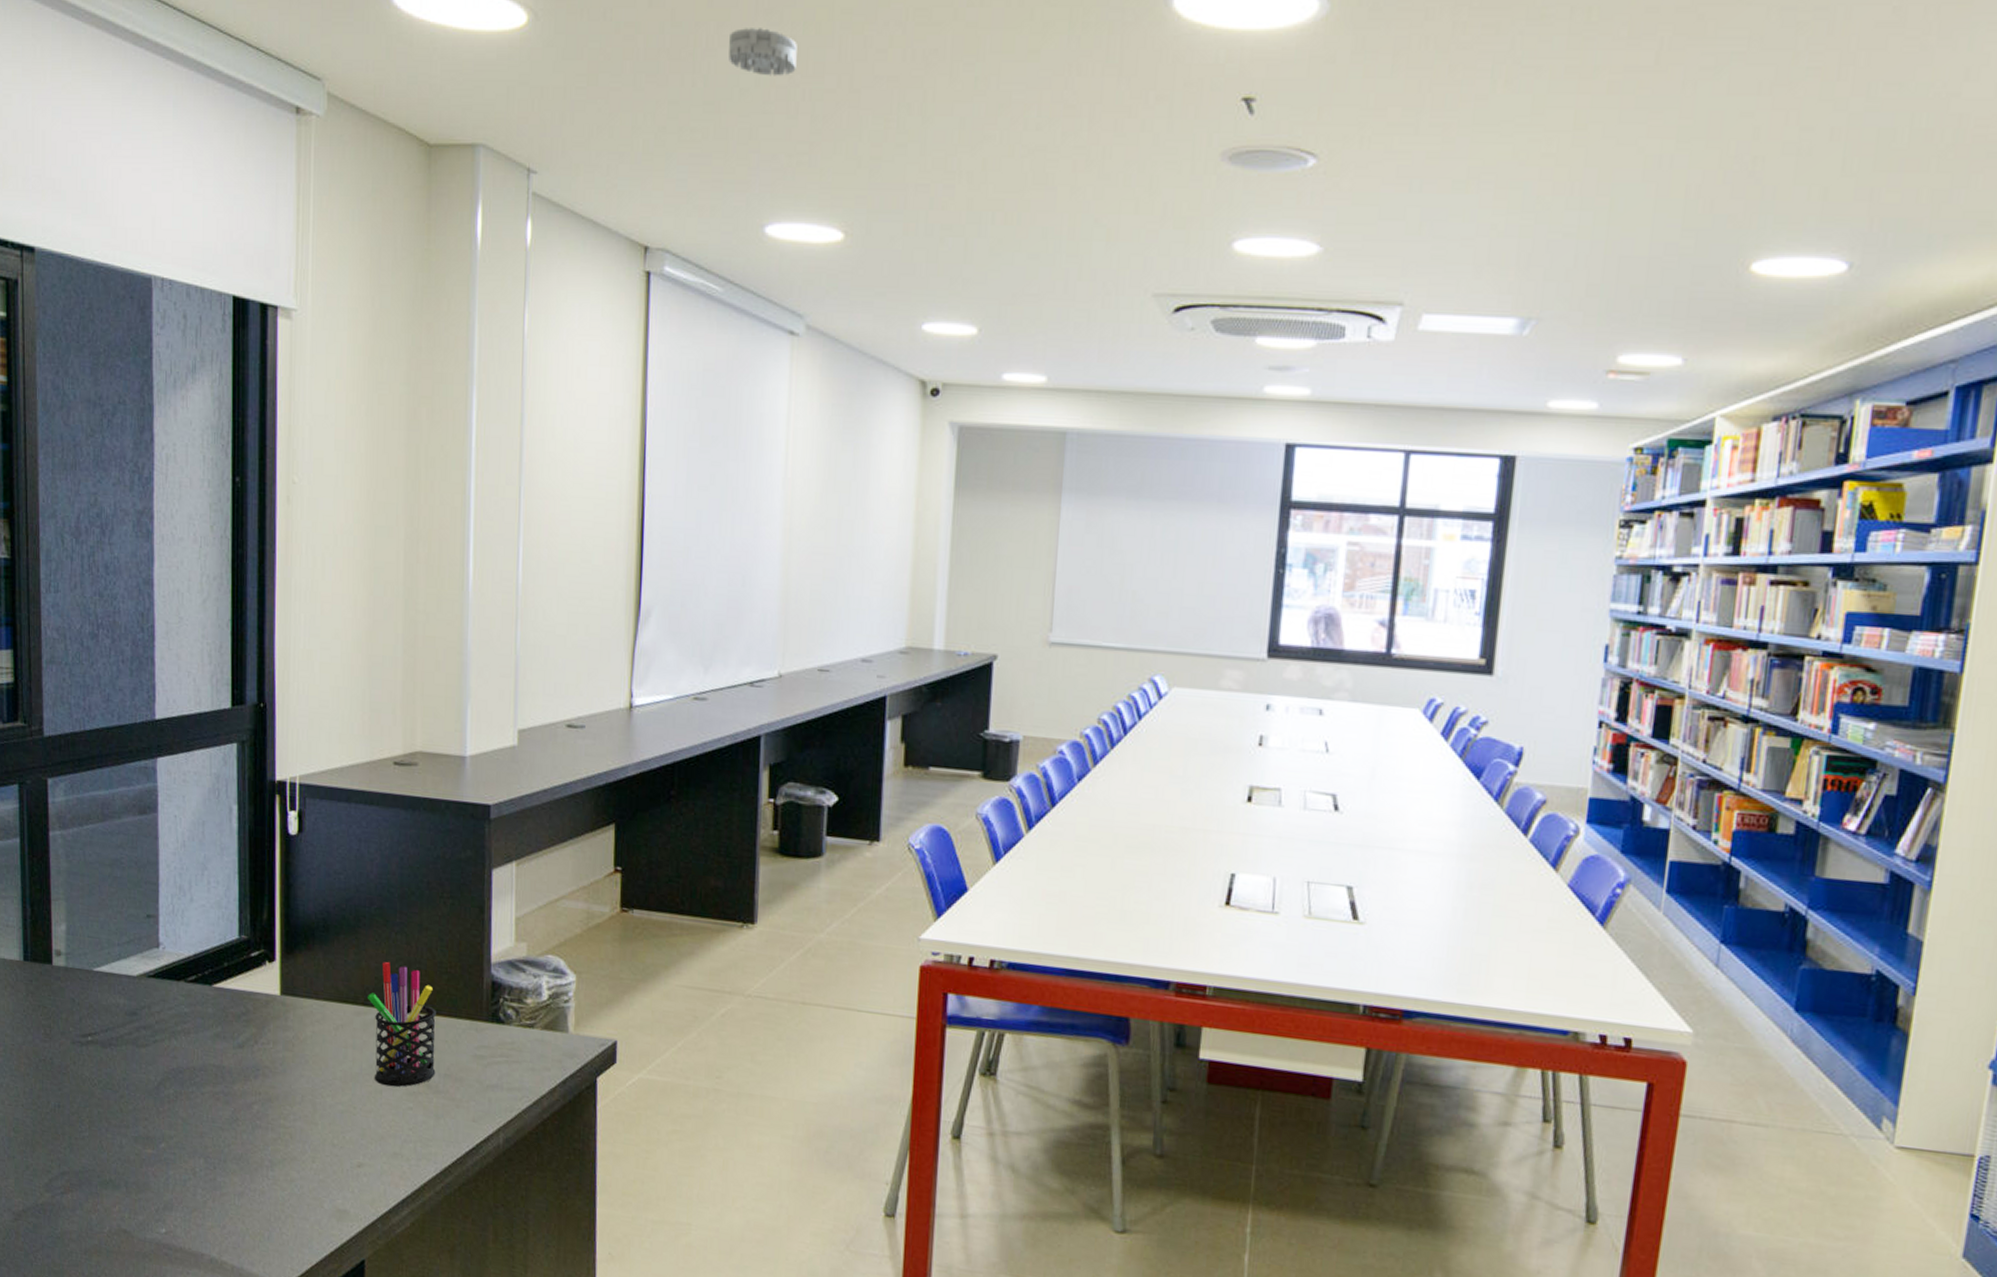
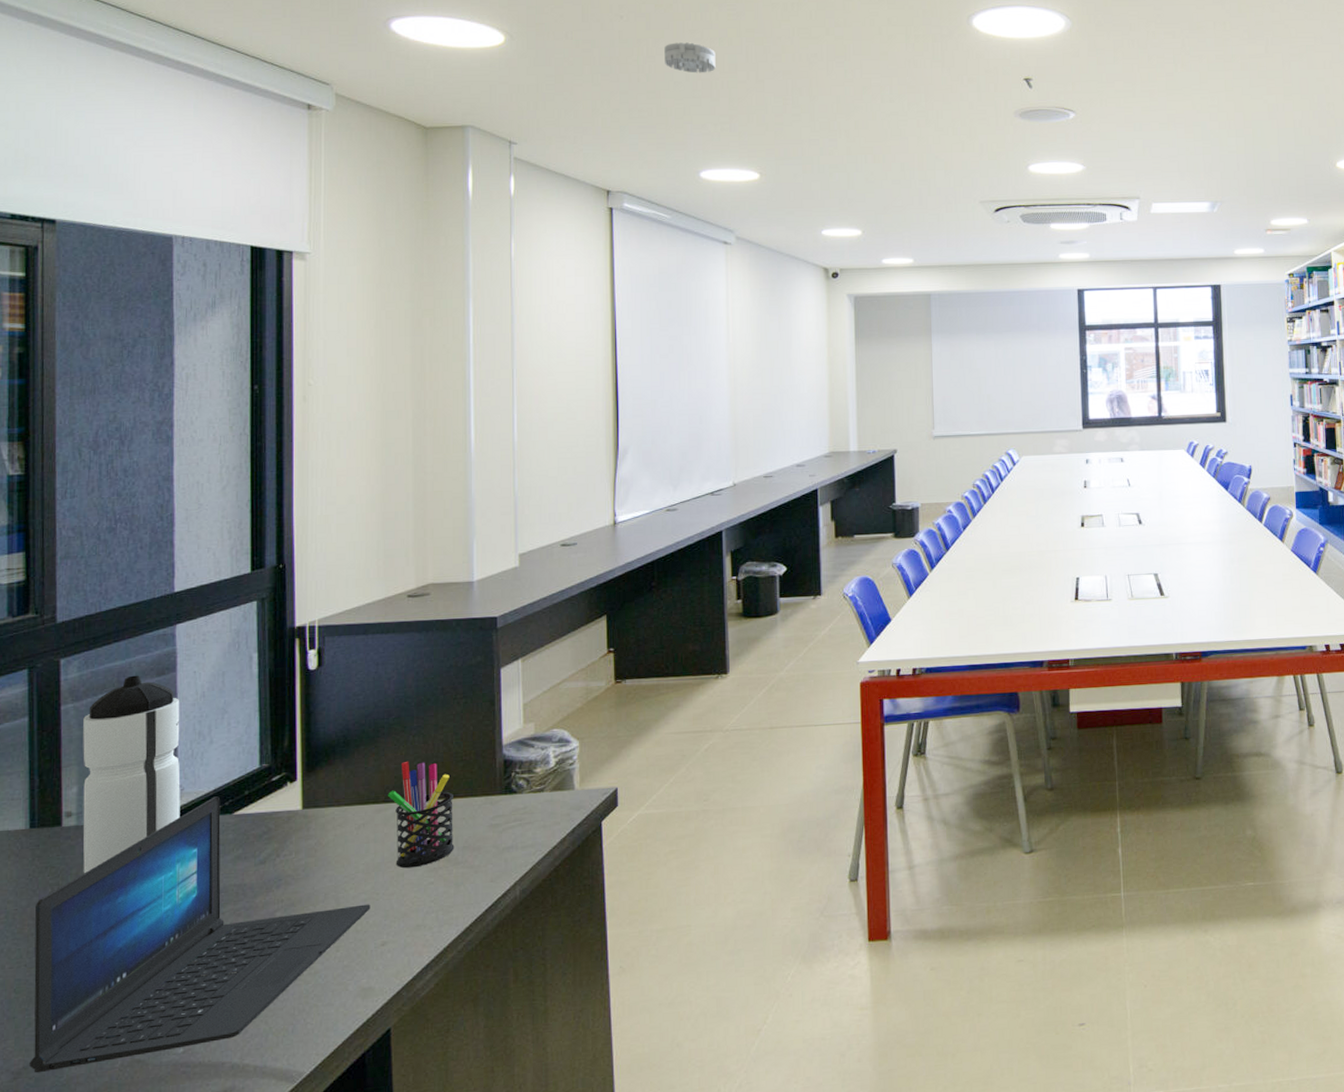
laptop: none [28,962,347,1230] -> present [30,796,371,1073]
water bottle: none [70,809,162,1021] -> present [83,675,181,874]

